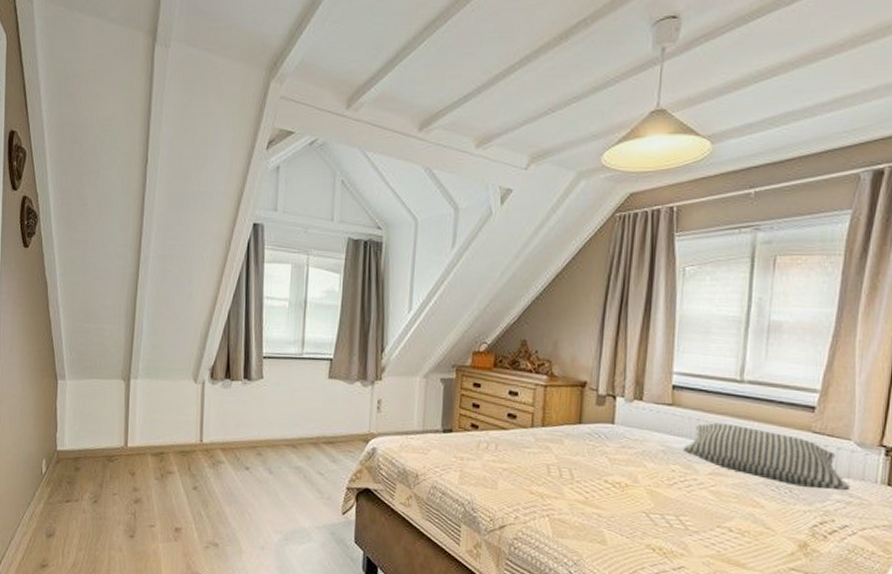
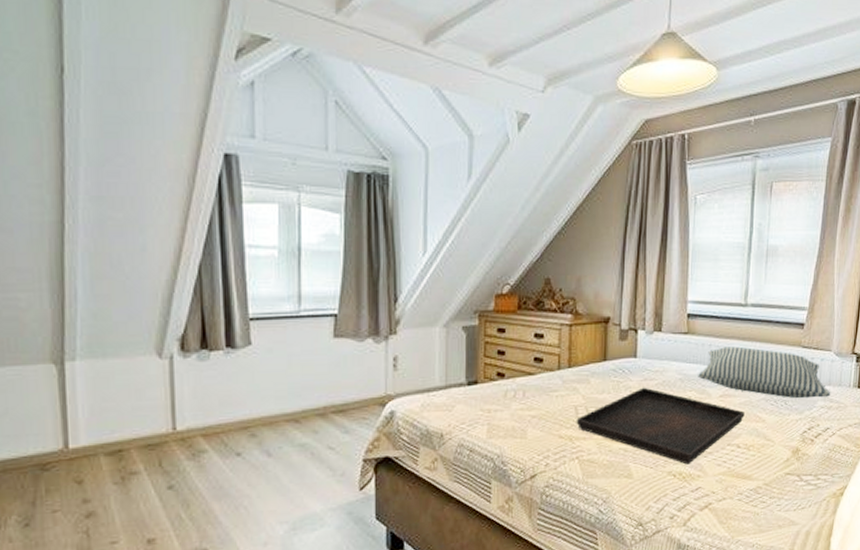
serving tray: none [548,454,739,541] -> present [576,387,745,465]

